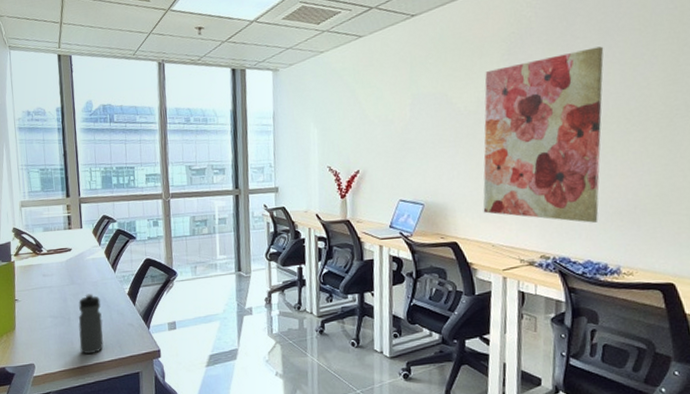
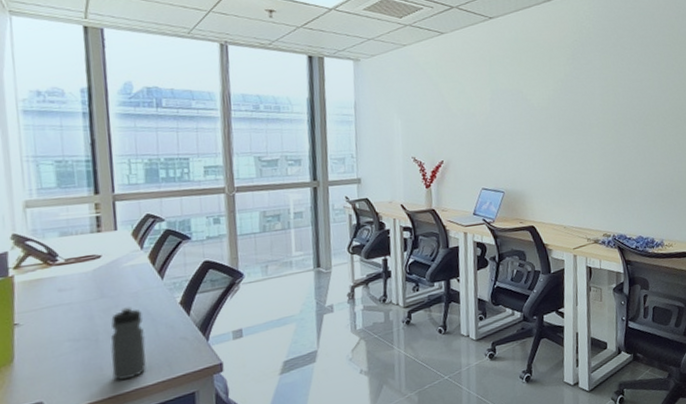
wall art: present [483,46,604,223] -> none [554,57,646,204]

